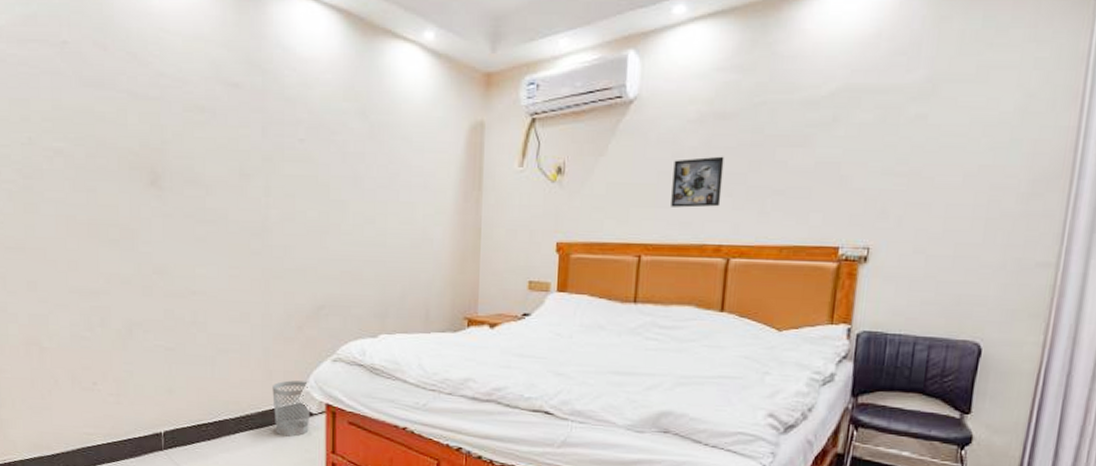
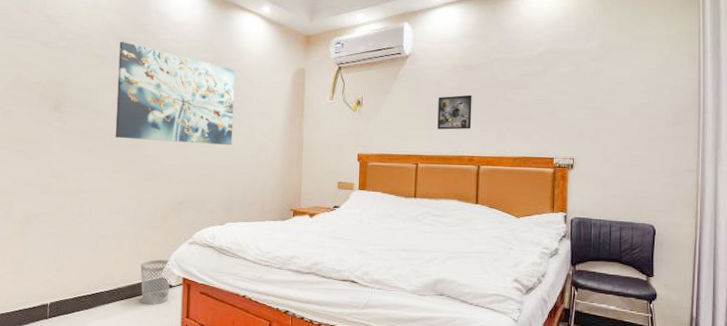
wall art: none [230,87,388,232] -> present [115,41,236,146]

